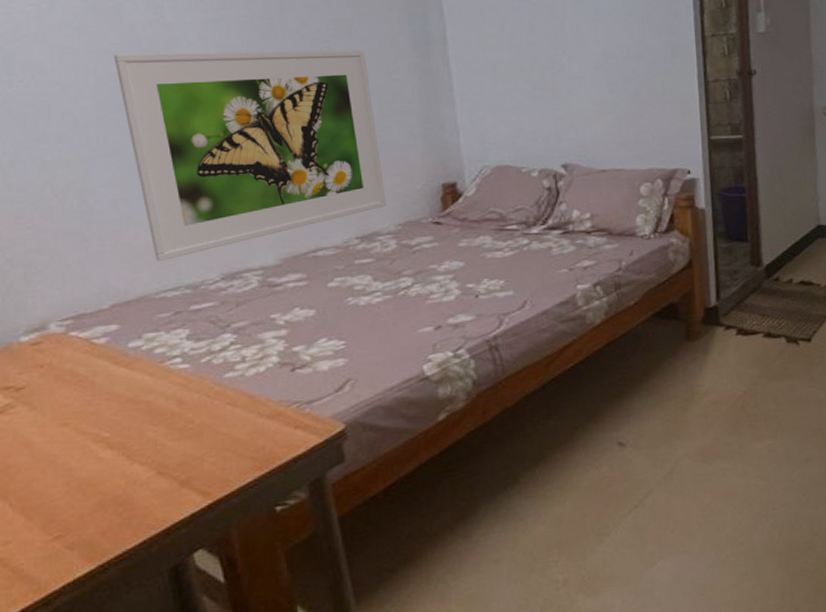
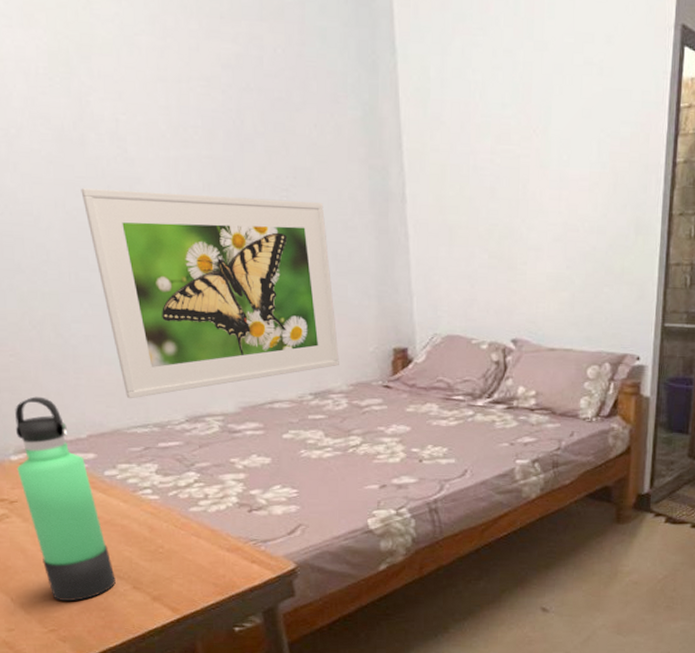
thermos bottle: none [27,268,137,500] -> present [14,396,116,601]

